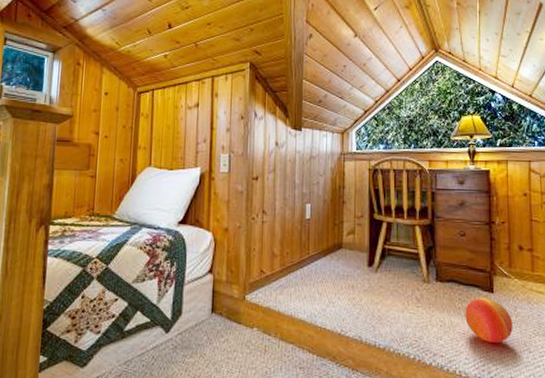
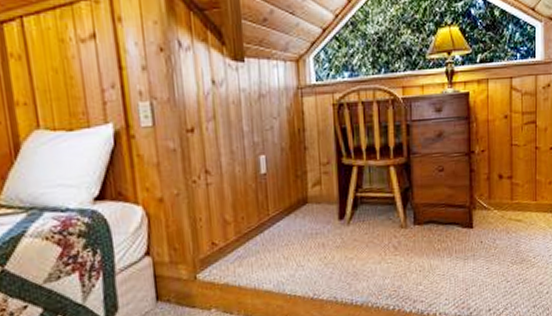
ball: present [465,297,513,344] -> none [444,234,492,280]

